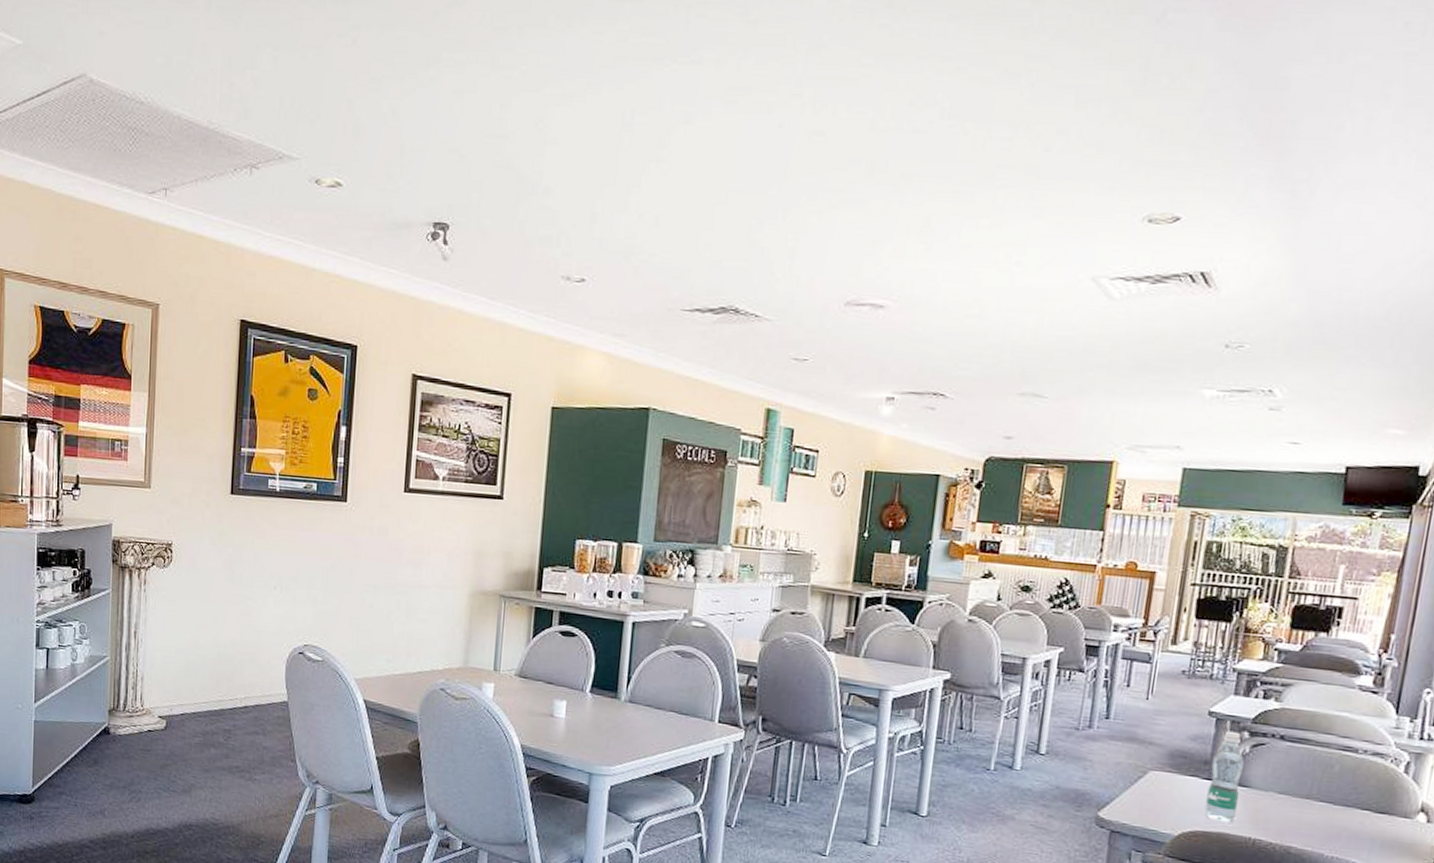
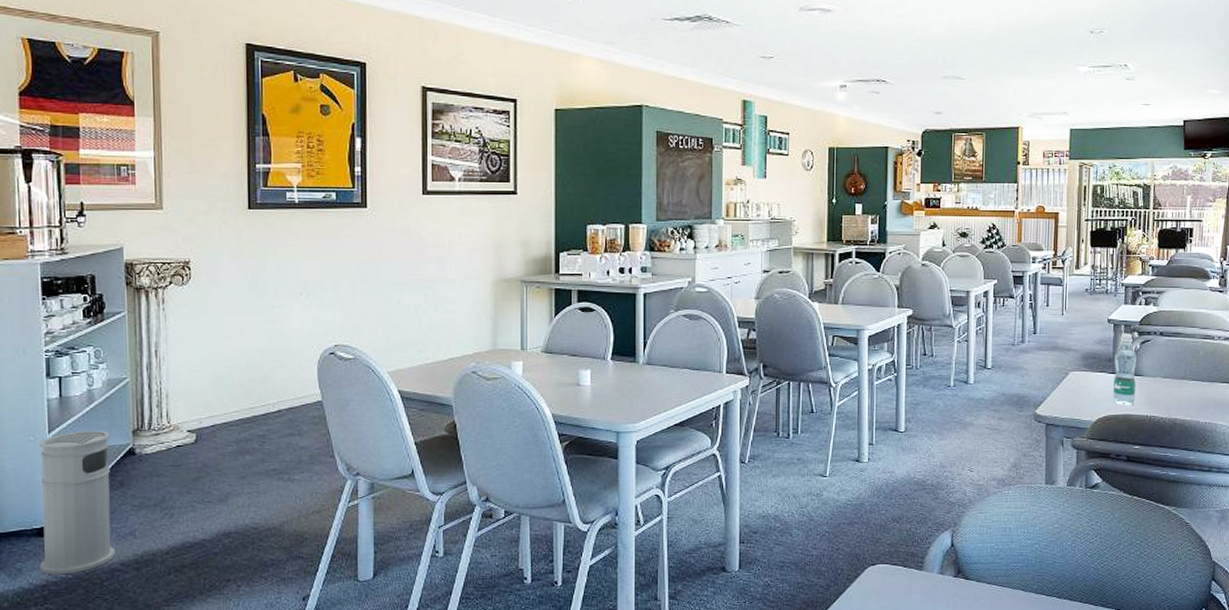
trash can: none [19,704,89,844] -> present [39,430,116,575]

